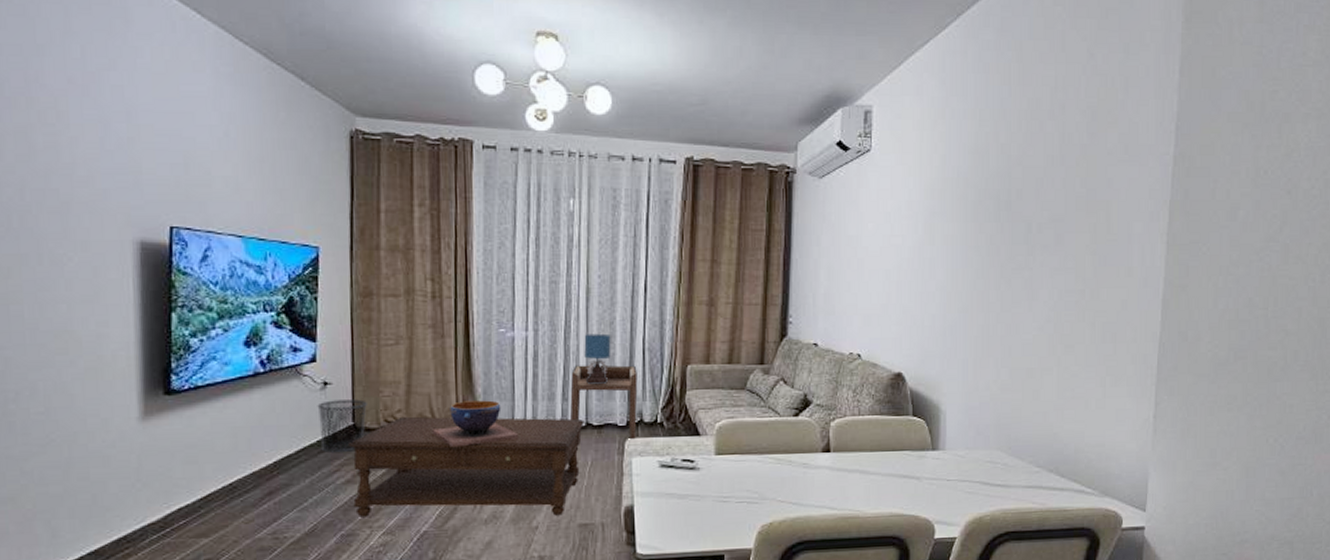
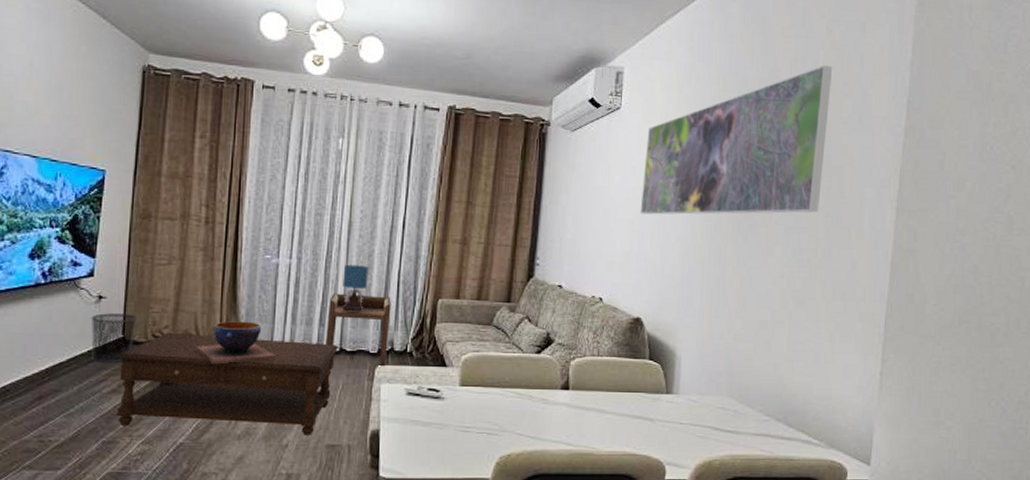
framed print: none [896,91,1096,263] -> present [640,64,833,215]

